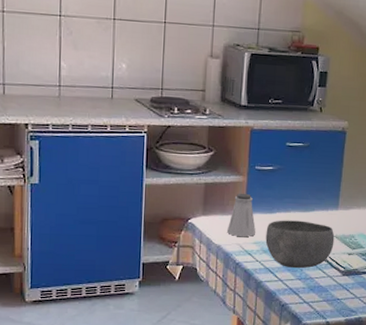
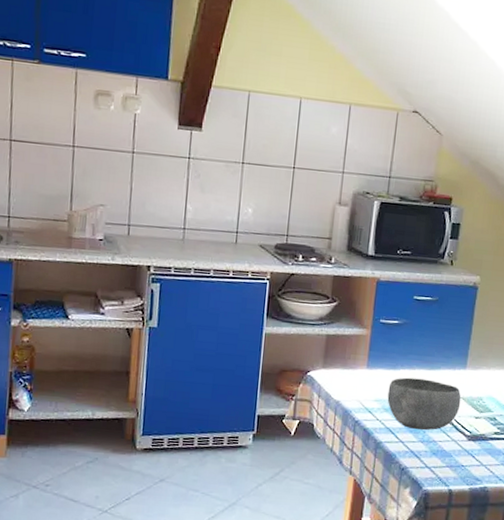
saltshaker: present [227,193,256,237] -> none [347,346,378,393]

